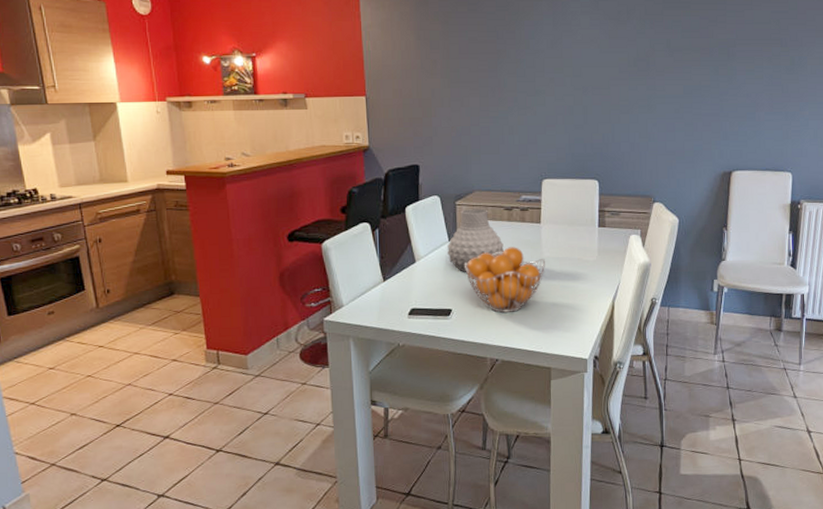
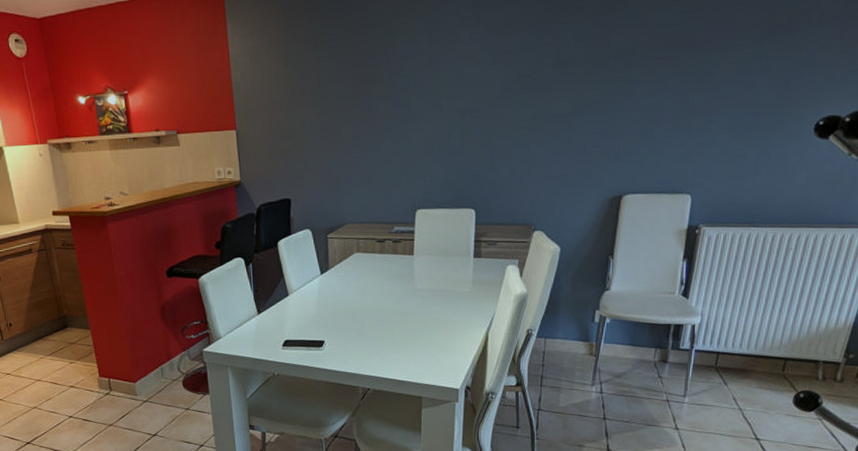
vase: present [447,208,504,272] -> none [320,241,376,305]
fruit basket: present [465,247,545,313] -> none [337,279,418,344]

